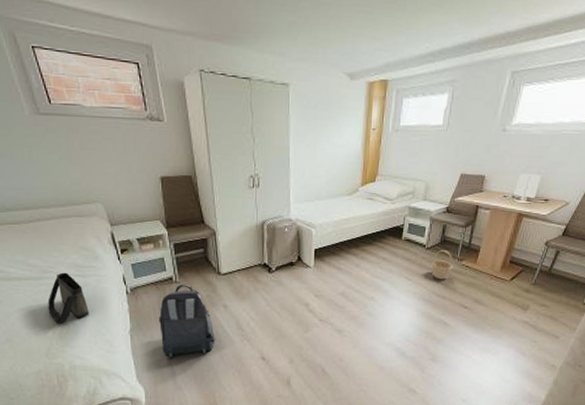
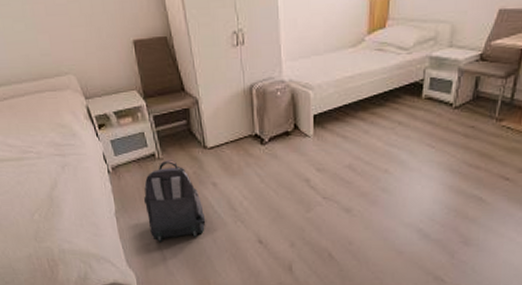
handbag: present [47,272,89,323] -> none [30,152,73,206]
basket: present [432,249,453,280] -> none [461,108,490,146]

